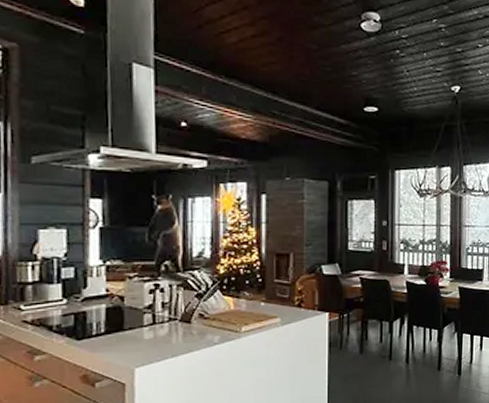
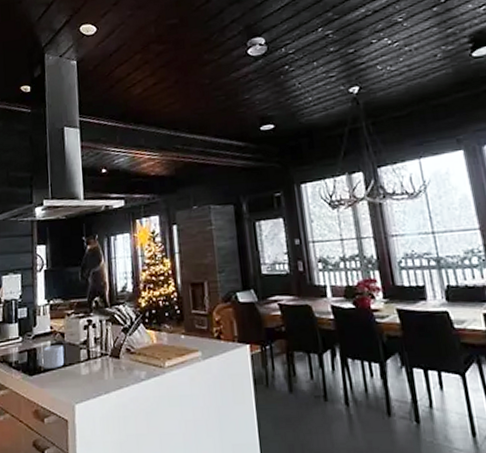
mug: none [88,308,124,333] -> present [38,345,65,369]

